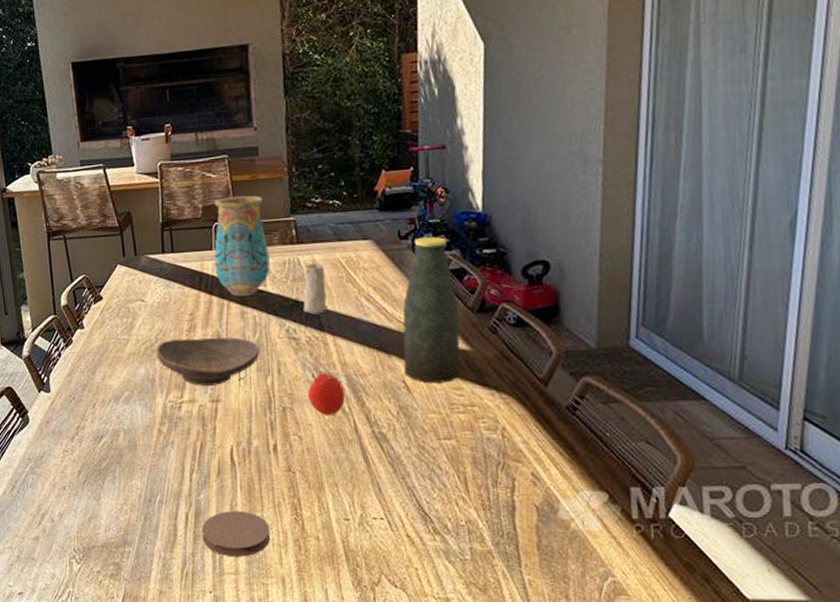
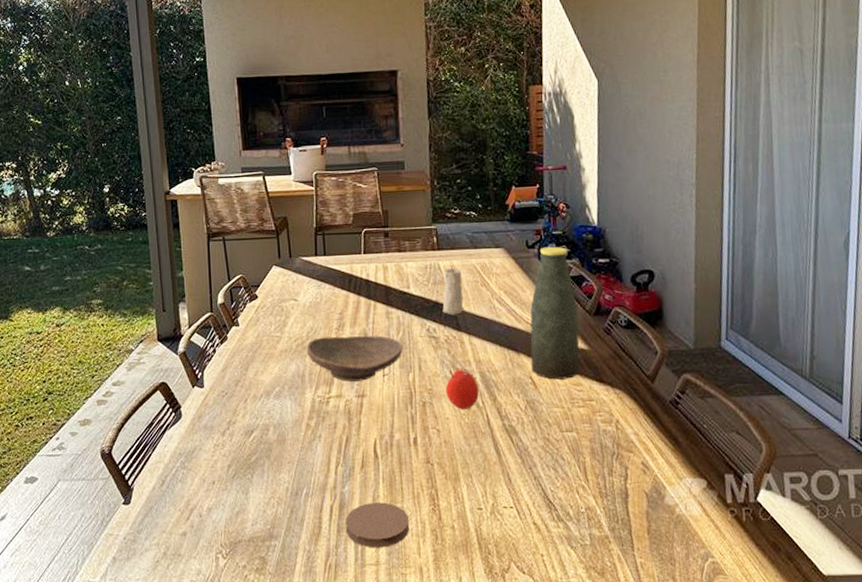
vase: present [214,195,271,296] -> none [362,205,414,297]

